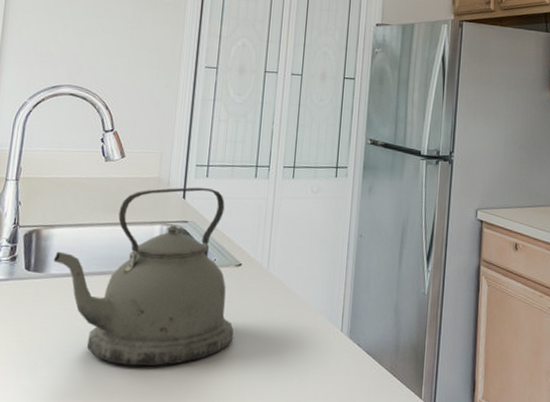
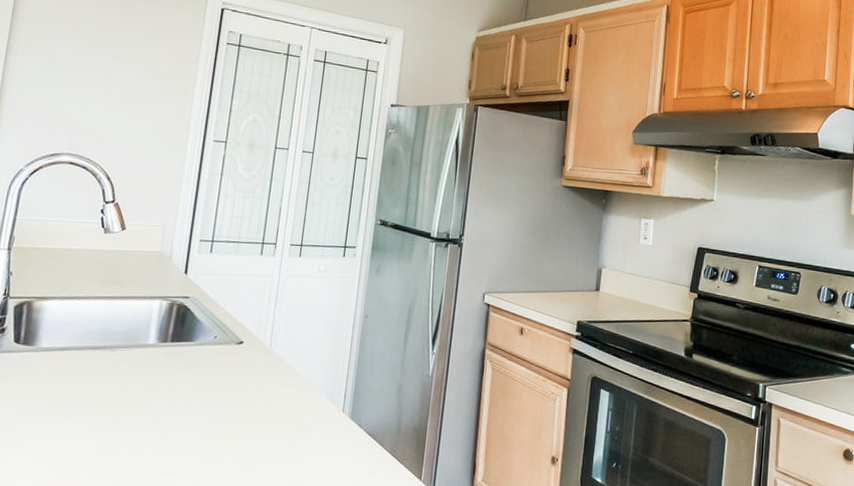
kettle: present [53,187,234,366] -> none [45,262,232,444]

